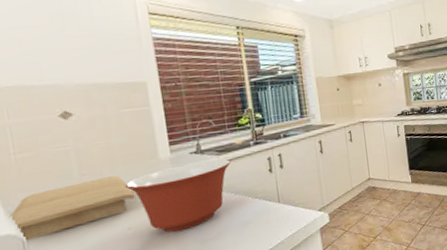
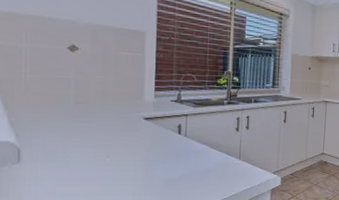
cutting board: present [8,176,136,241] -> none [10,108,119,150]
mixing bowl: present [124,158,231,233] -> none [111,109,205,167]

